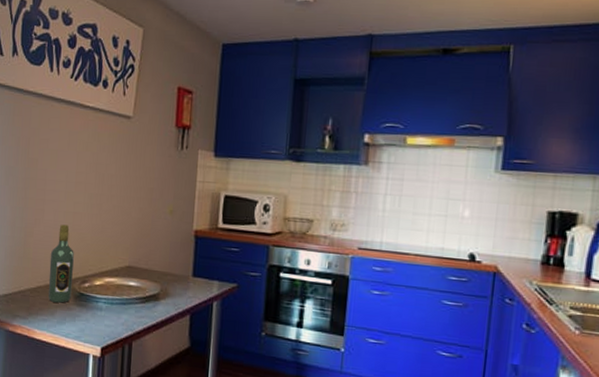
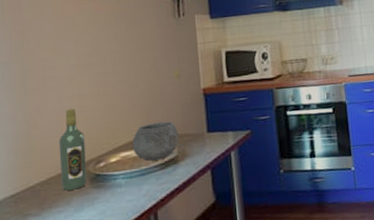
bowl: none [117,254,164,294] -> present [132,121,179,161]

